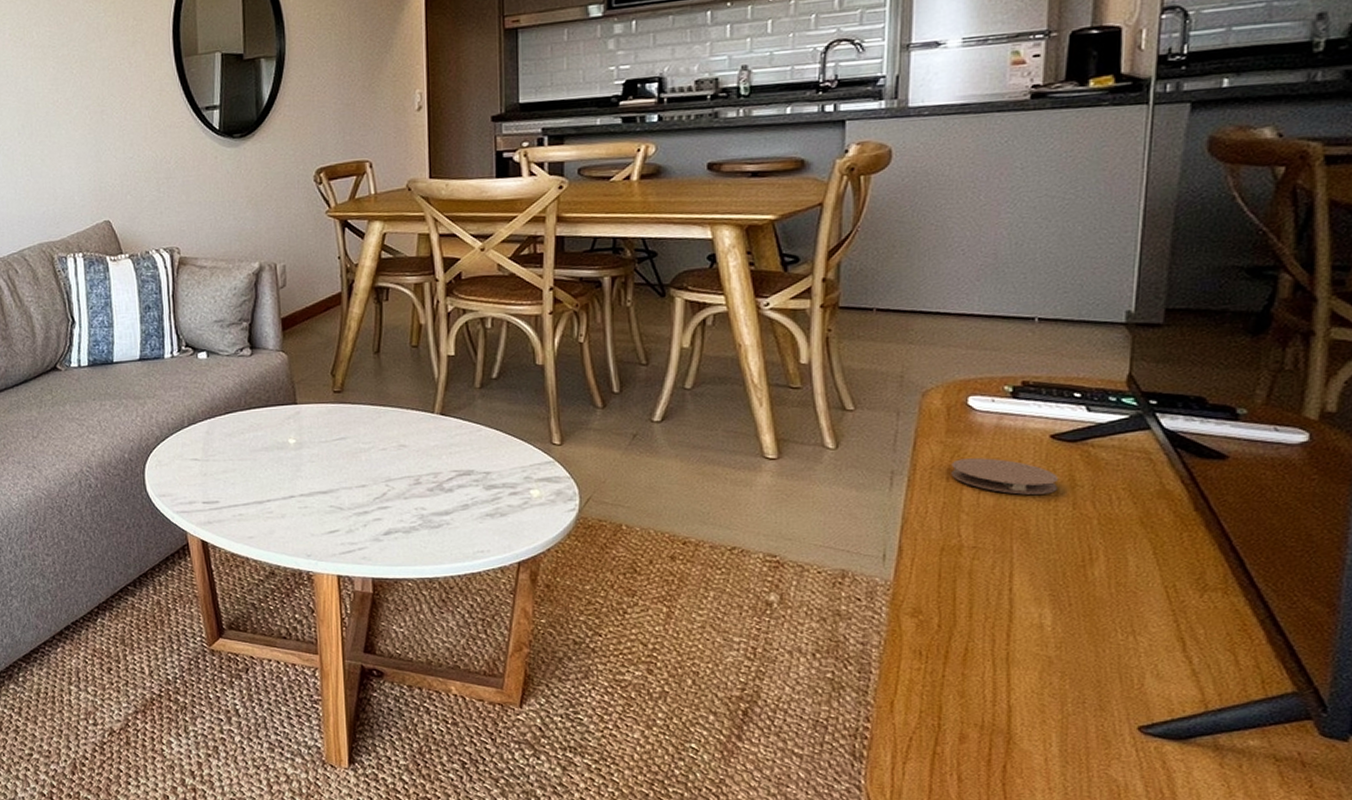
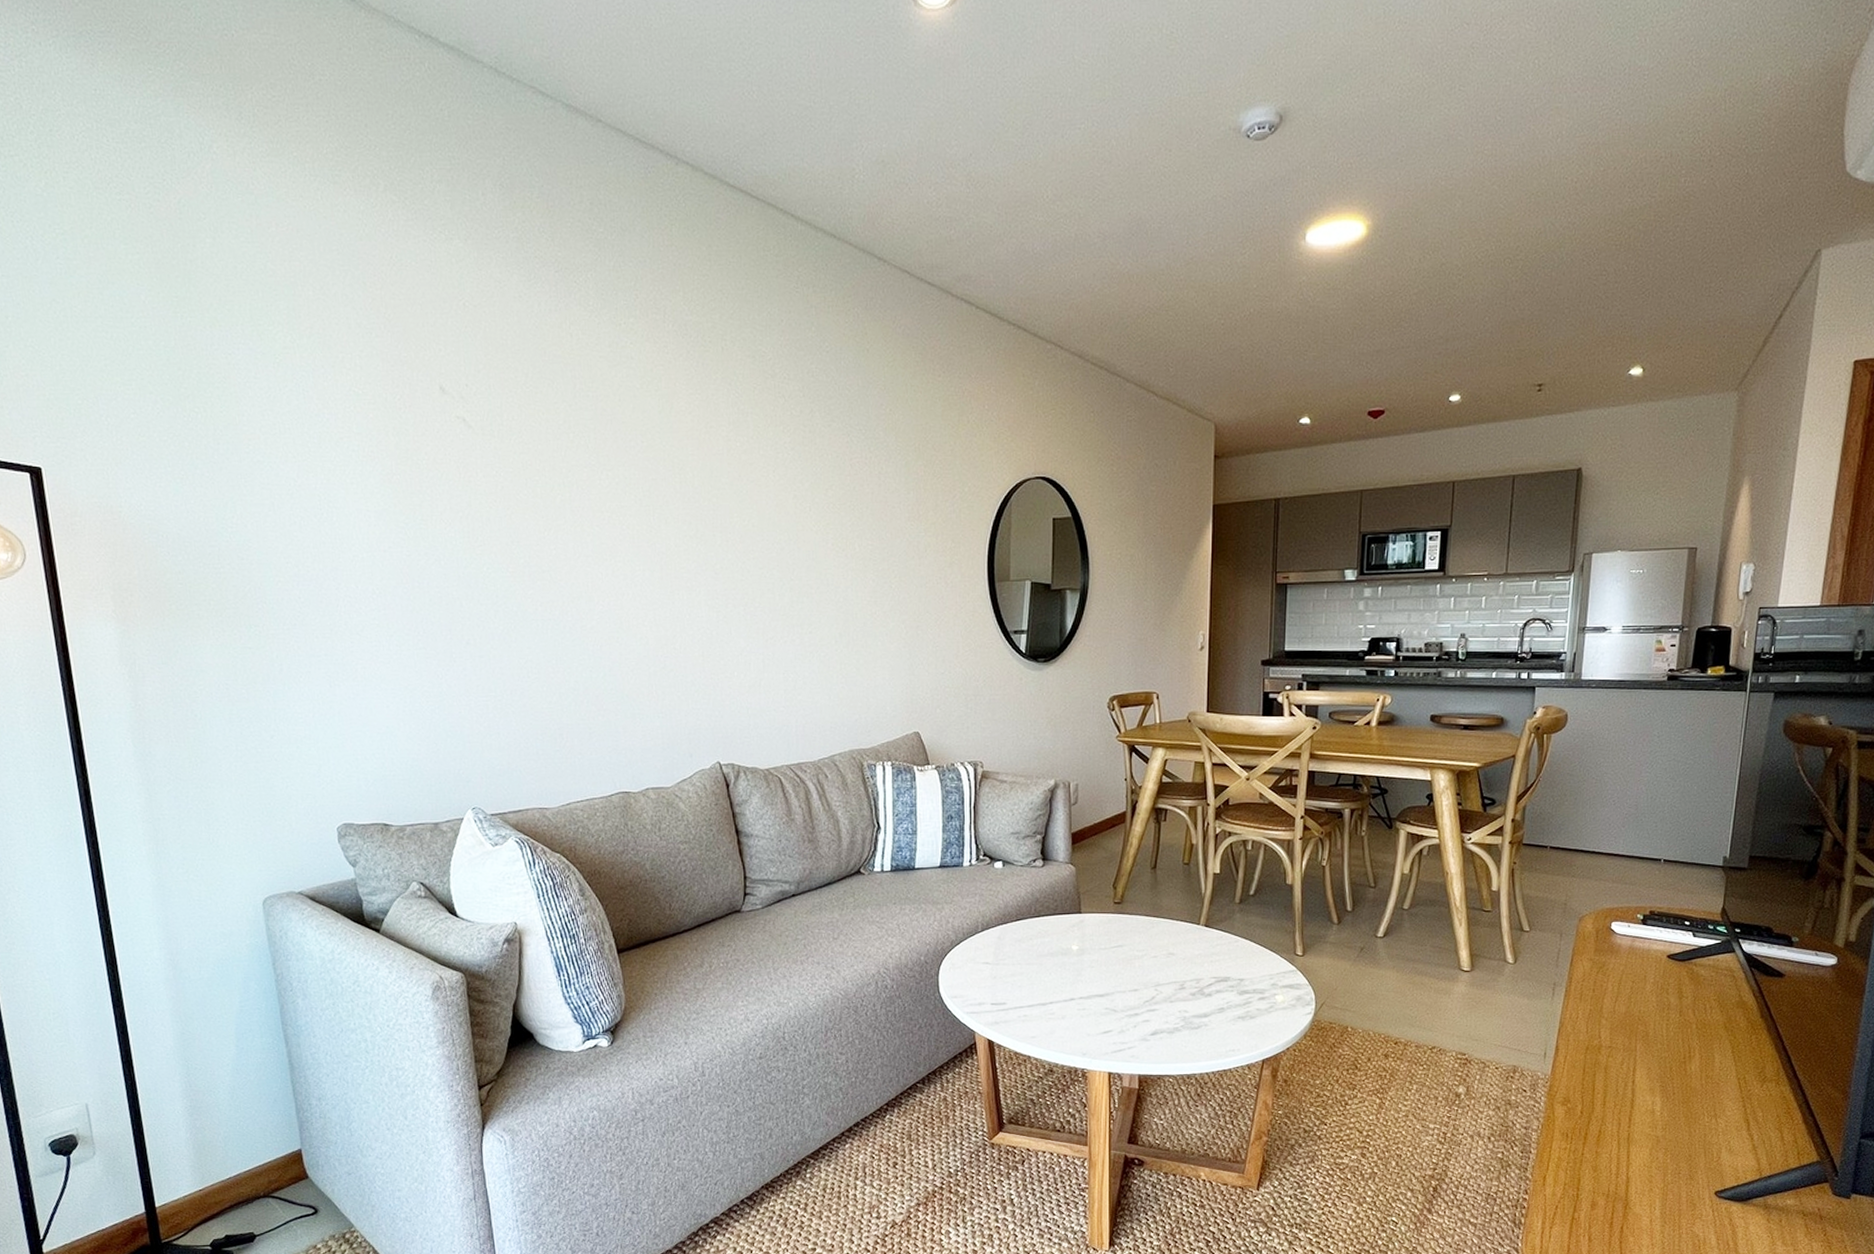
coaster: present [951,458,1059,495] -> none [1596,973,1672,1004]

